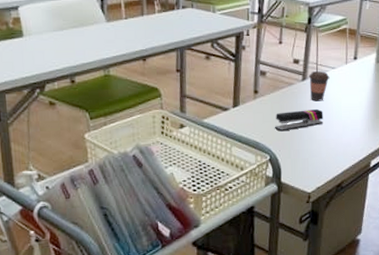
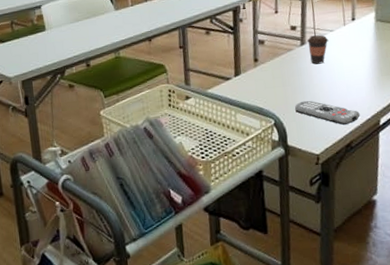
stapler: present [274,108,324,132] -> none [276,71,326,96]
remote control: none [290,137,353,165] -> present [294,100,360,125]

